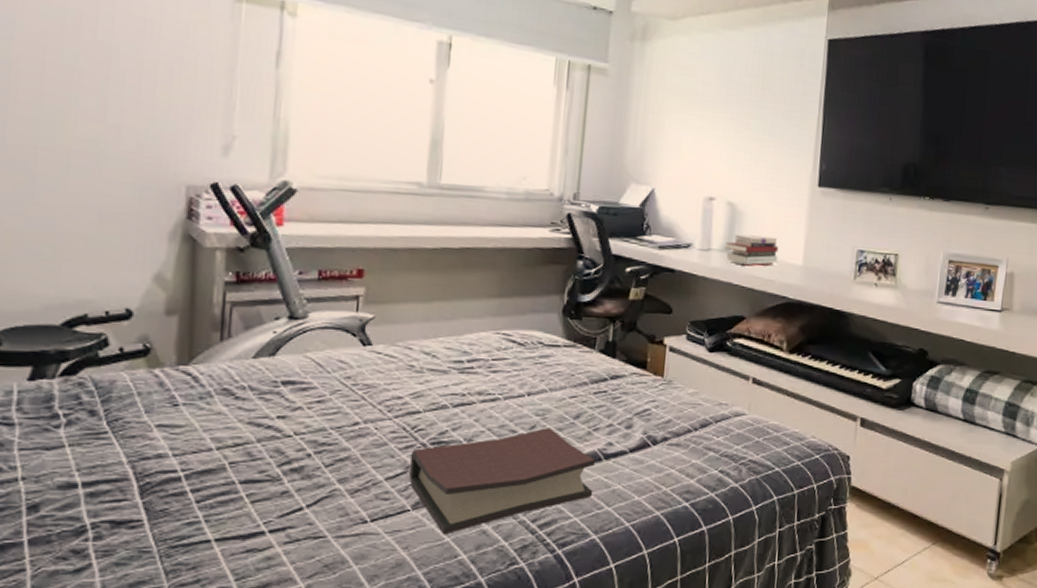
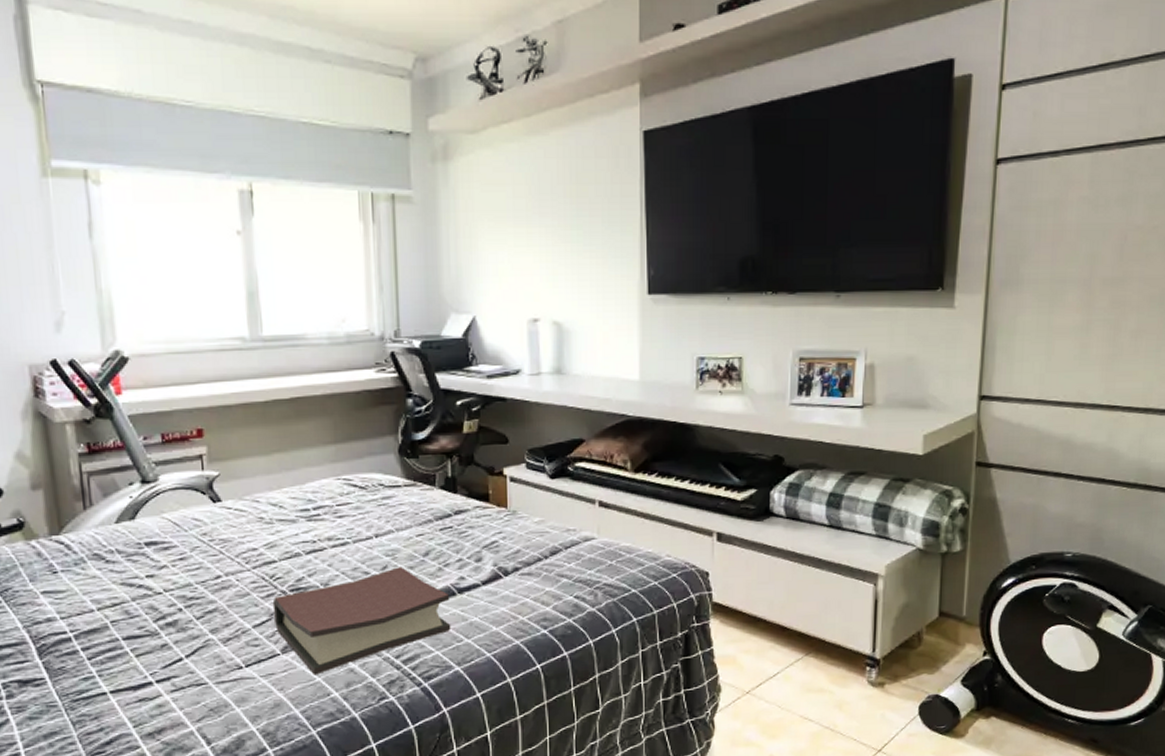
books: present [725,234,779,266] -> none [555,352,612,387]

